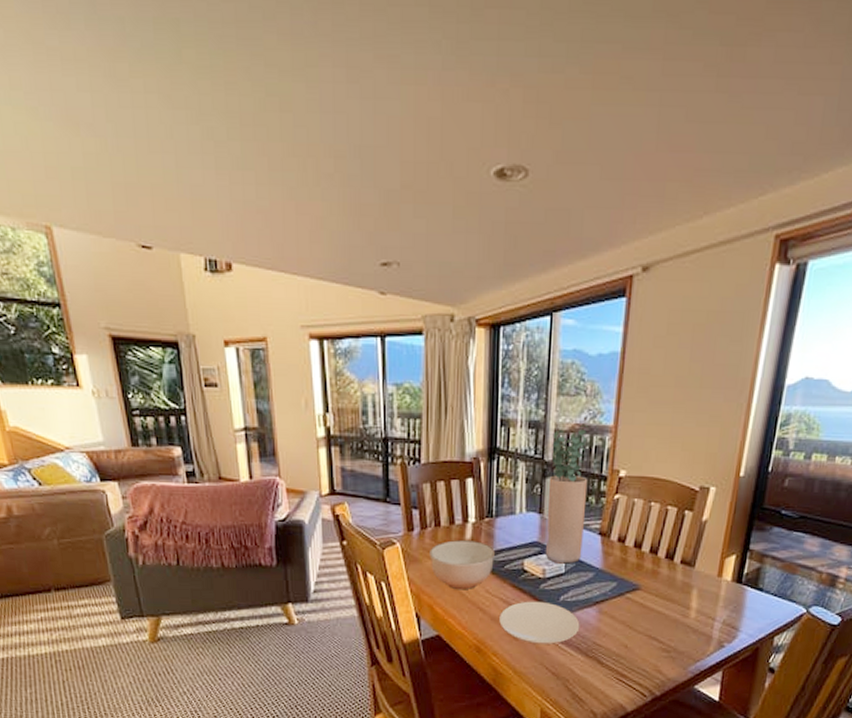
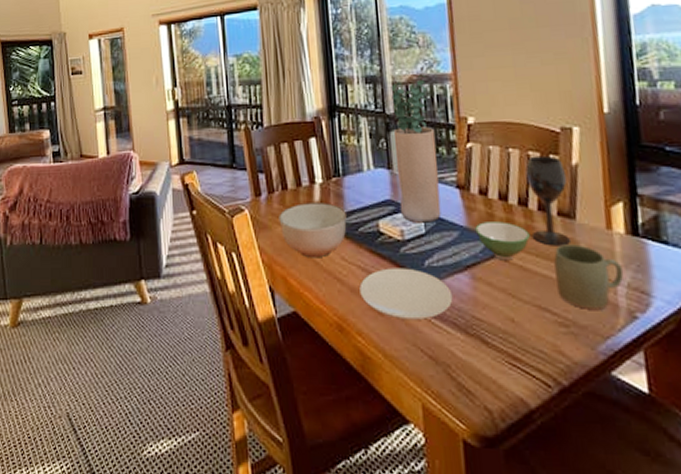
bowl: none [608,565,654,599] -> present [475,221,530,260]
wine glass: none [656,510,696,589] -> present [525,155,570,246]
mug: none [667,587,723,640] -> present [553,244,624,309]

